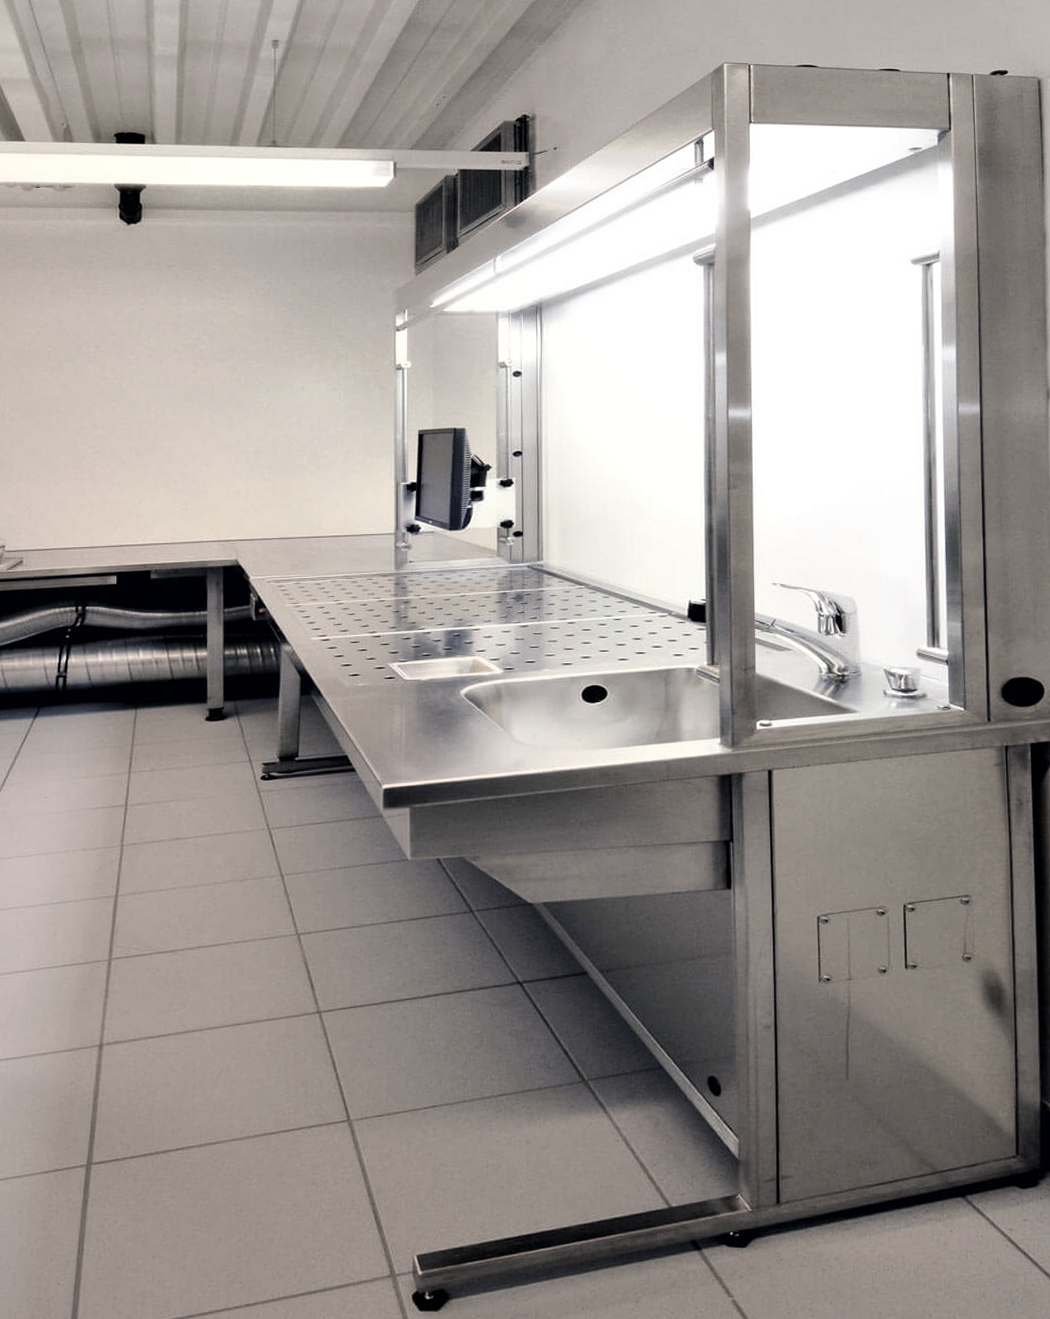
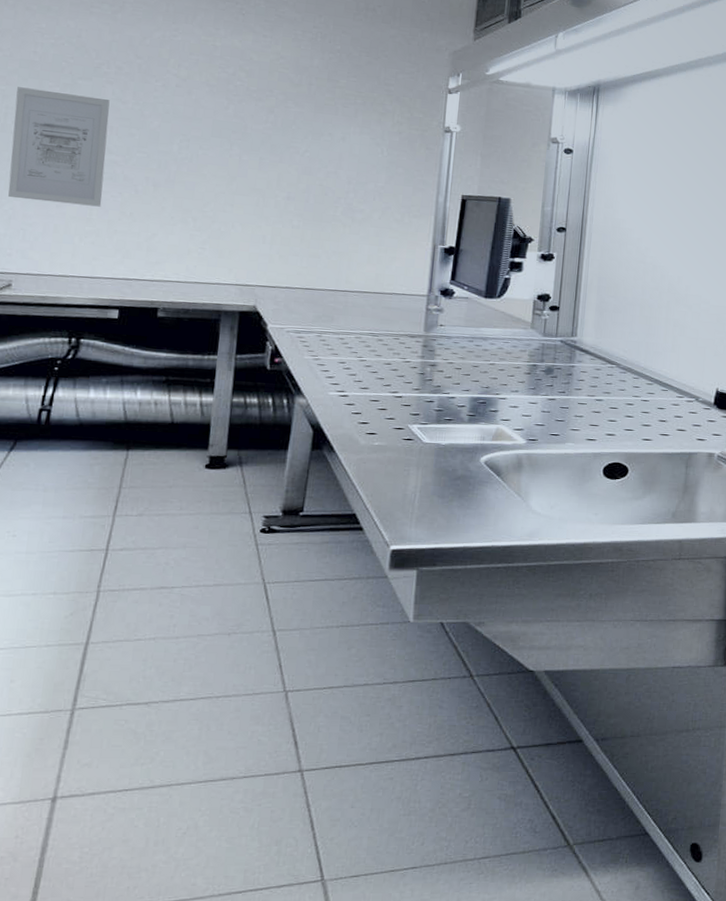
wall art: none [12,376,93,480] -> present [8,87,110,207]

